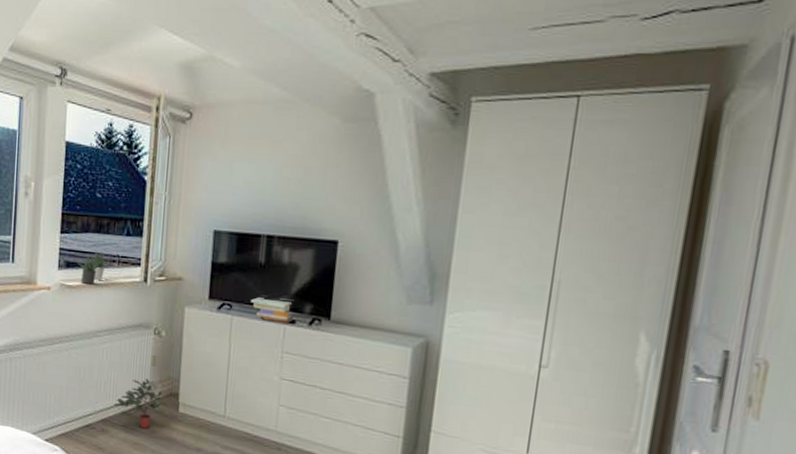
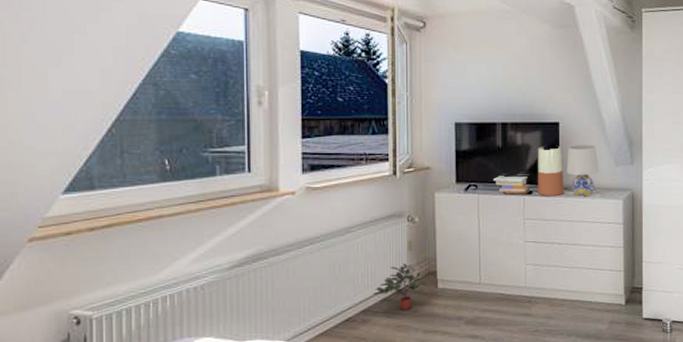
succulent plant: present [78,250,111,284] -> none [323,150,357,184]
vase: none [302,268,338,332] -> present [538,146,564,197]
table lamp: none [341,271,385,337] -> present [566,145,600,197]

